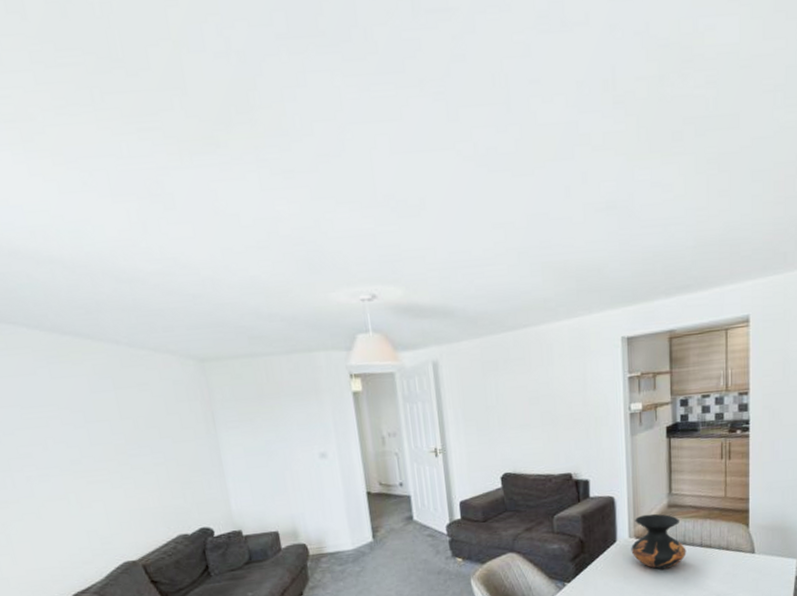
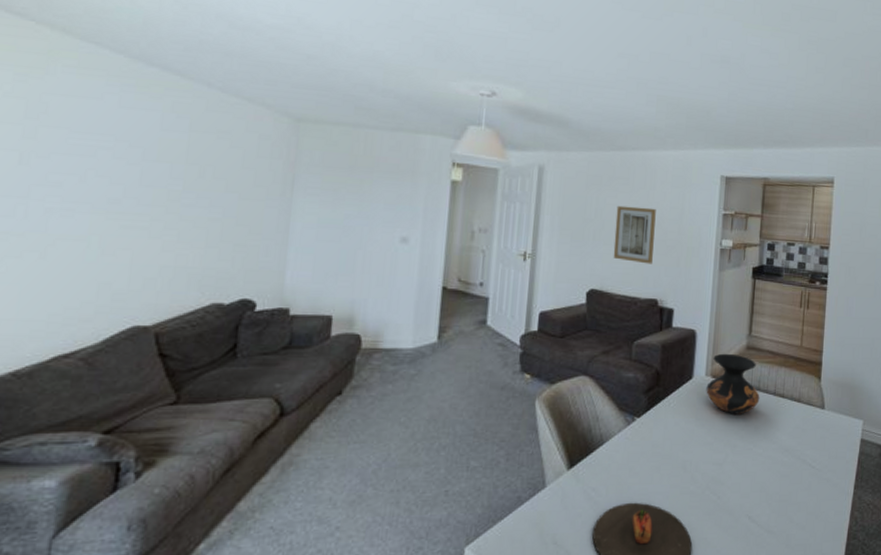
wall art: none [517,384,561,441] -> present [613,205,656,265]

